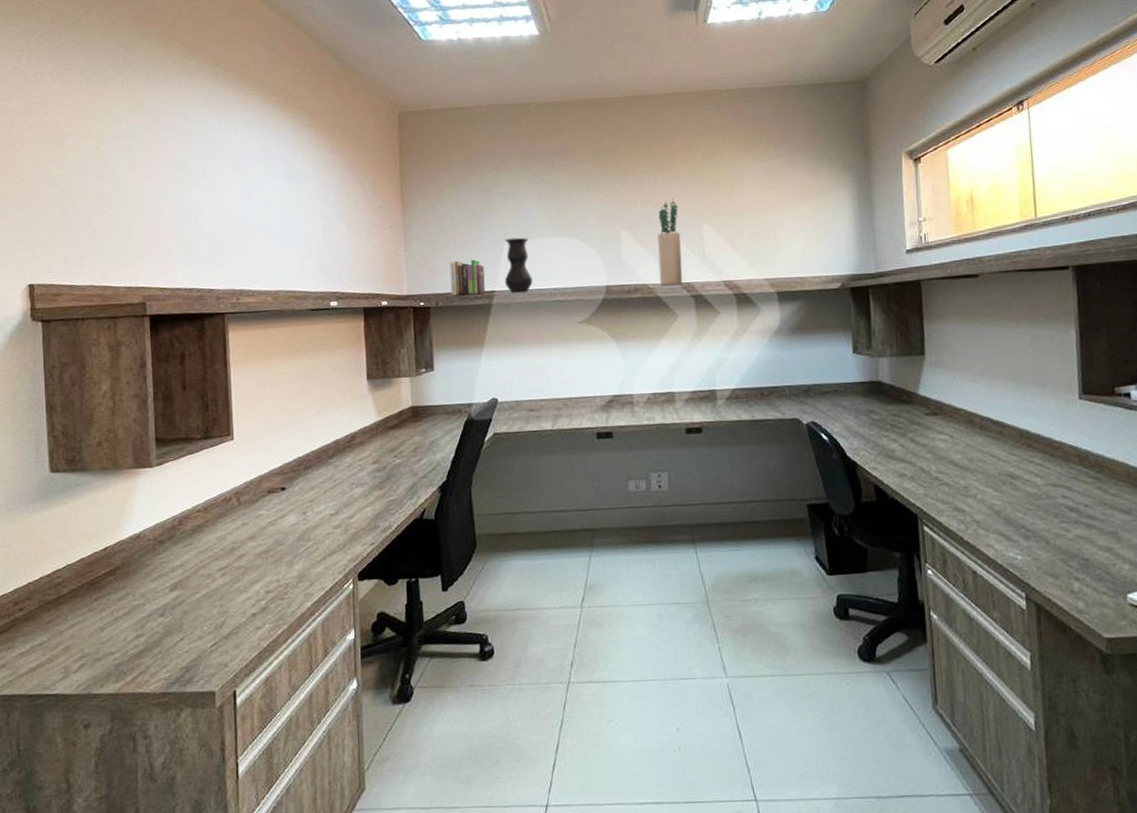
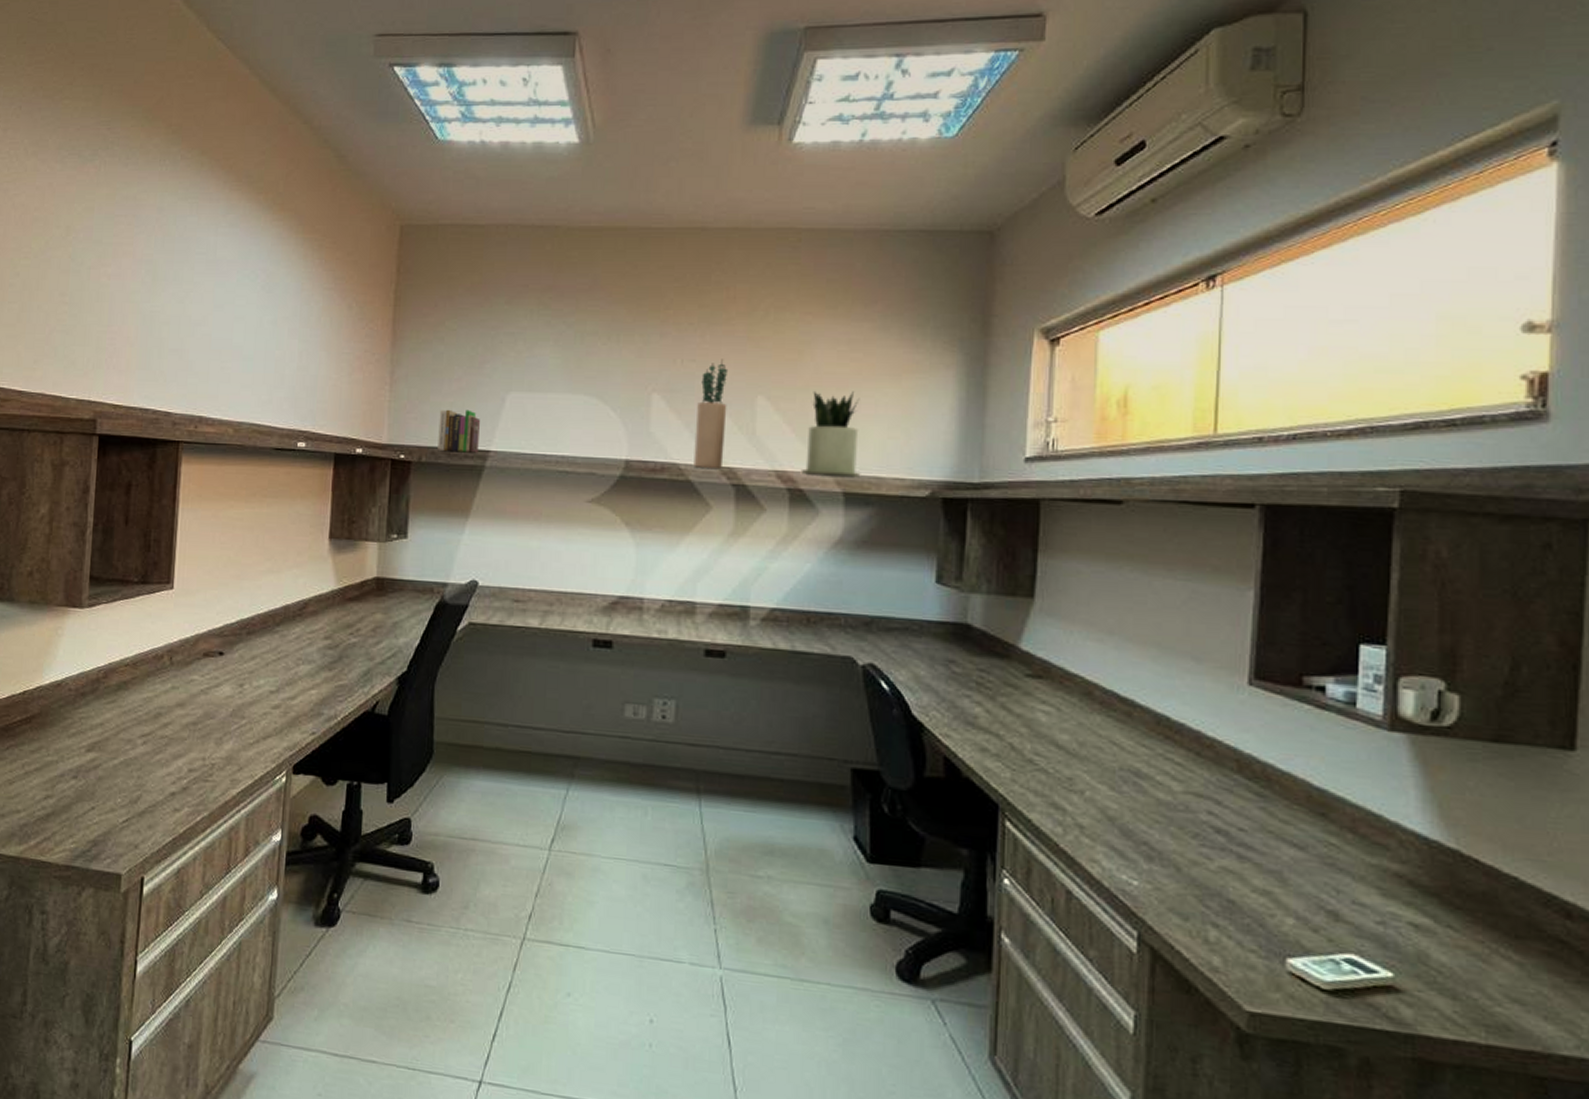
vase: present [504,237,533,294] -> none [502,388,537,458]
planter: none [743,213,788,283] -> present [800,391,861,478]

